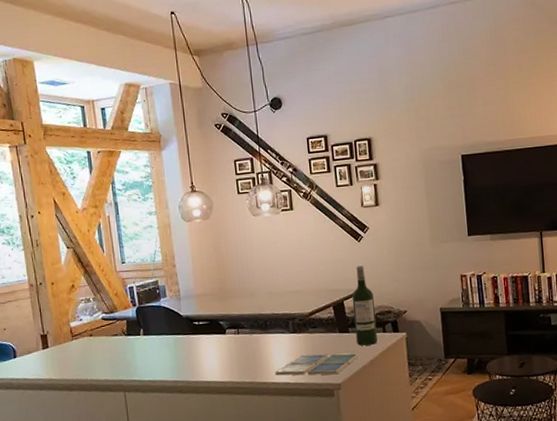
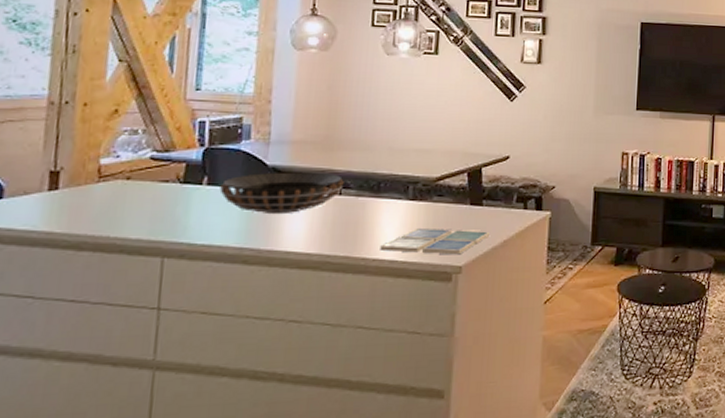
decorative bowl: none [152,317,241,354] -> present [219,172,345,215]
wine bottle: present [351,265,377,346] -> none [490,129,519,222]

